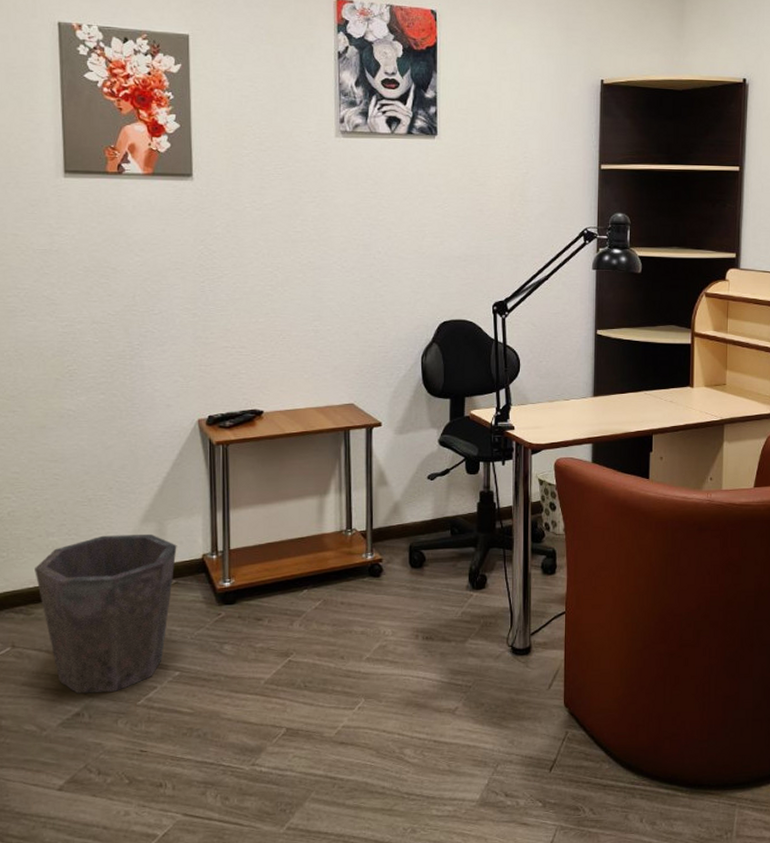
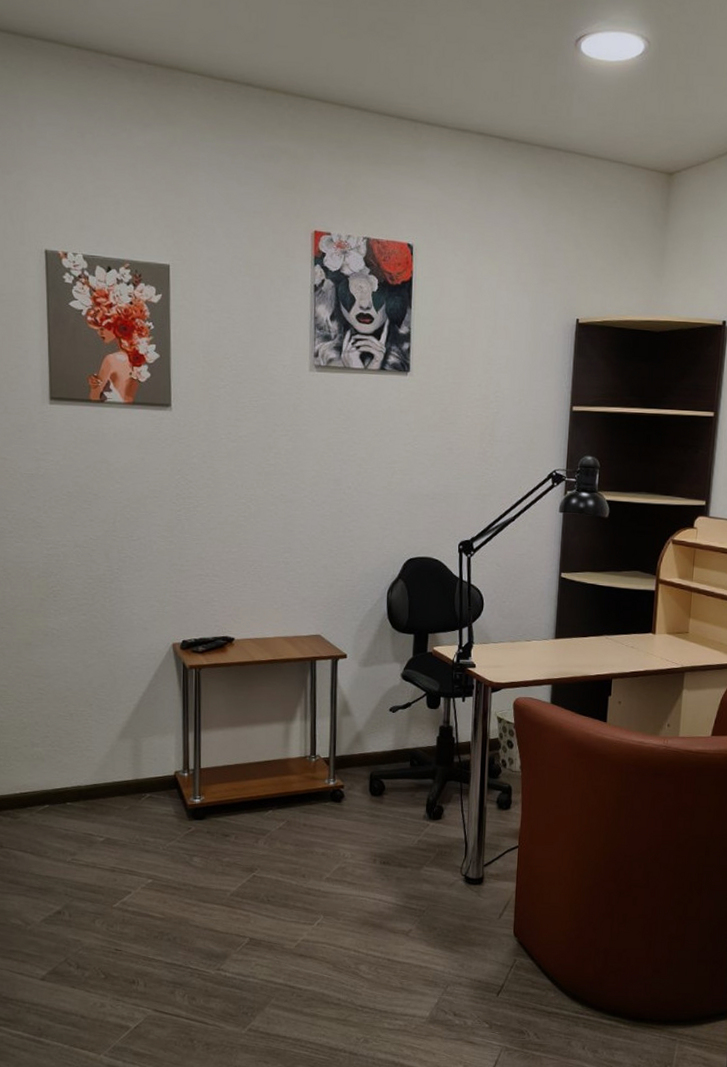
waste bin: present [35,535,177,694] -> none [21,748,152,894]

